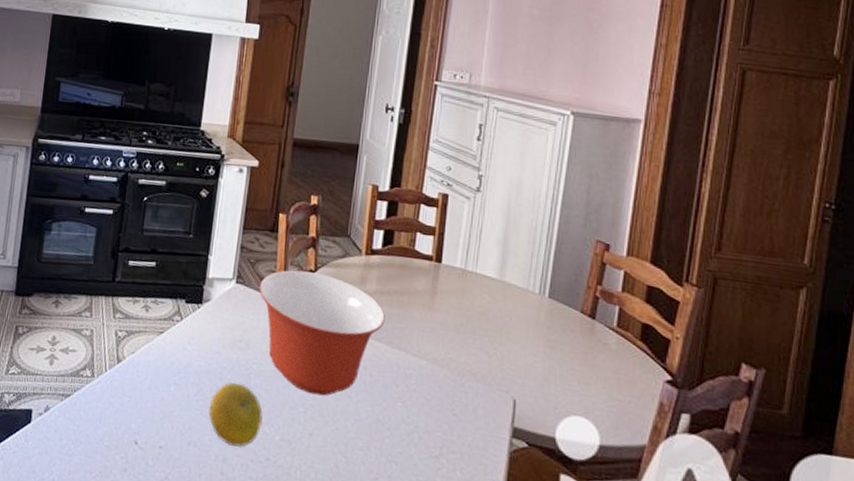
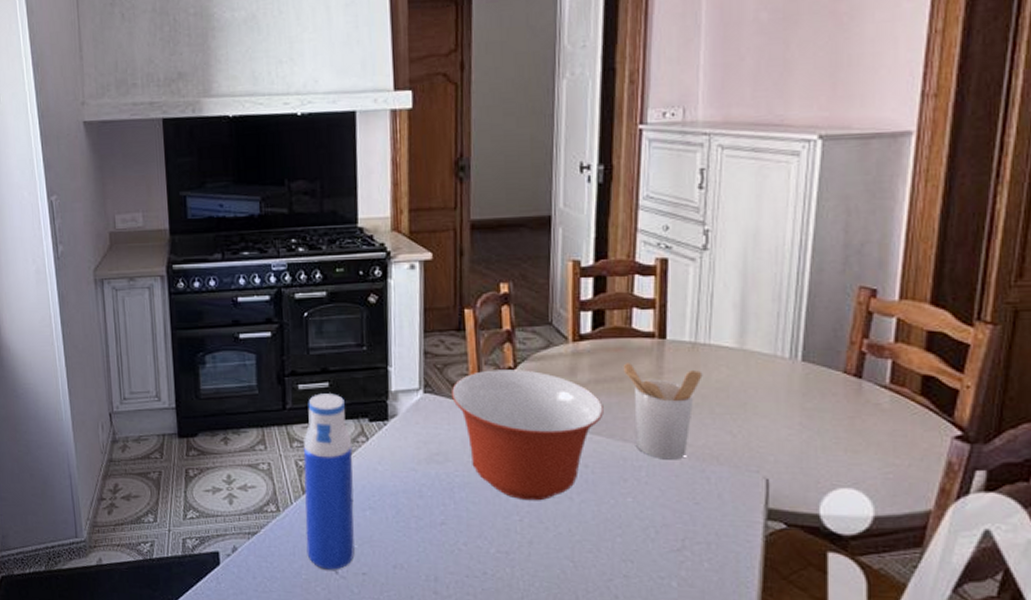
water bottle: none [112,271,168,441] -> present [303,393,355,570]
fruit: present [208,382,263,447] -> none [411,499,475,564]
utensil holder: none [404,280,469,372] -> present [623,363,703,460]

